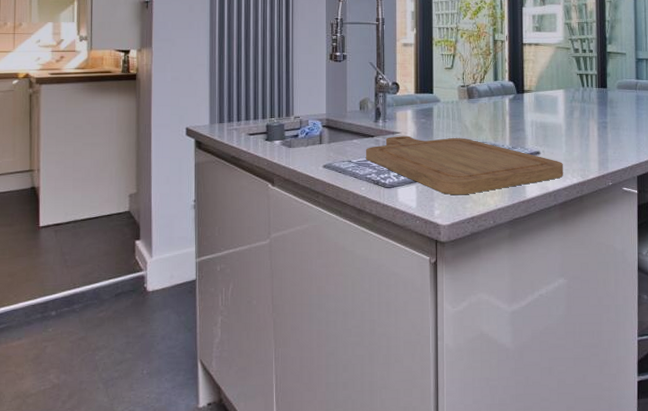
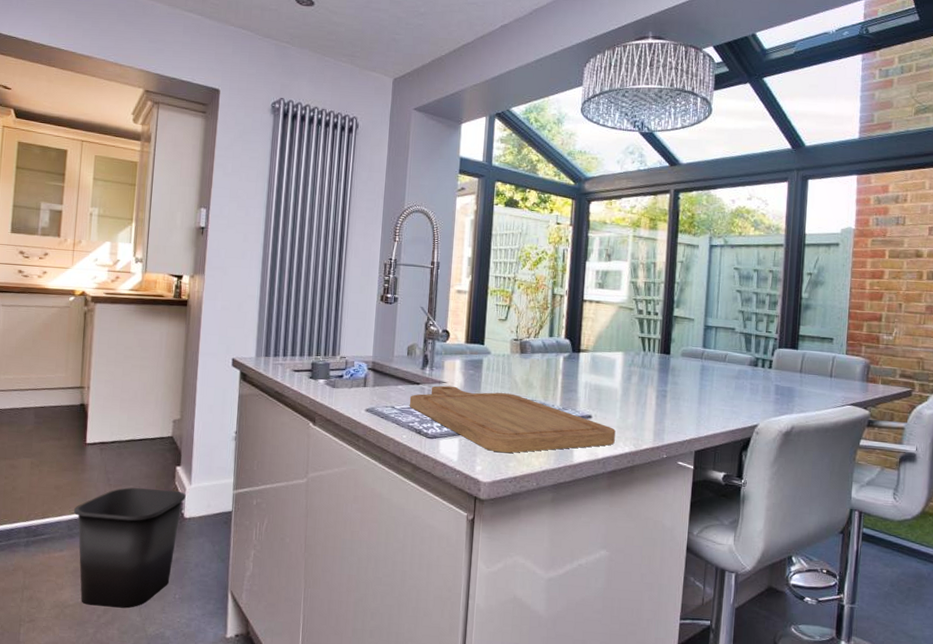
waste bin: none [31,265,147,392] -> present [74,487,186,608]

